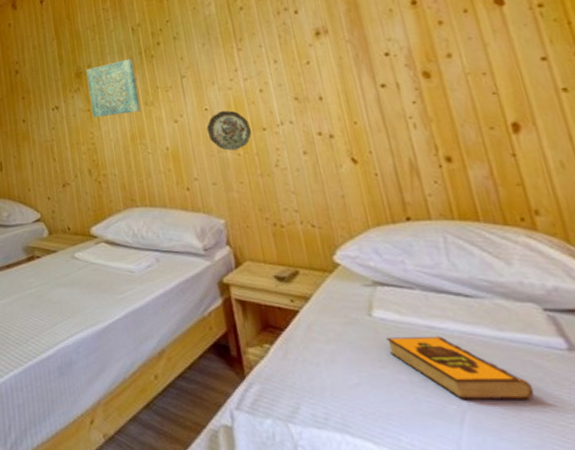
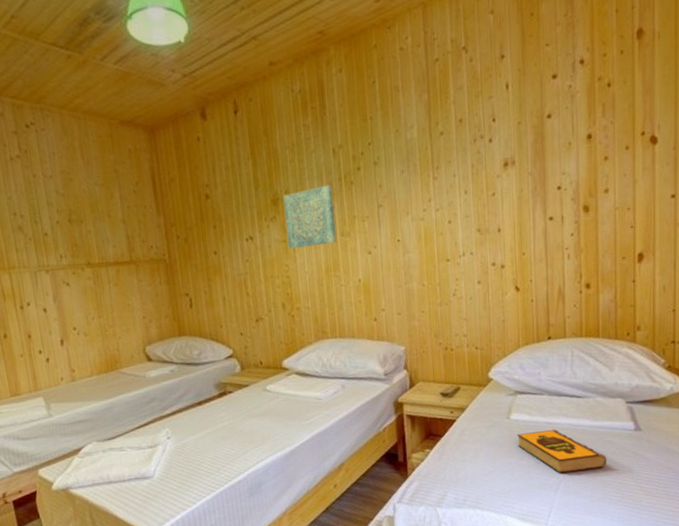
decorative plate: present [206,110,252,151] -> none [397,242,436,282]

